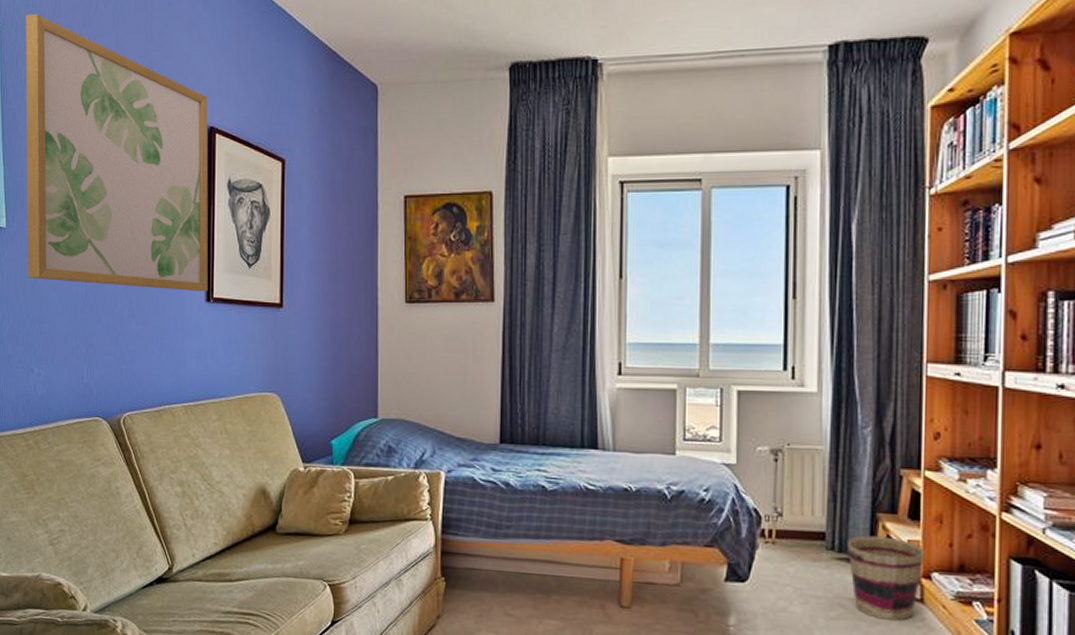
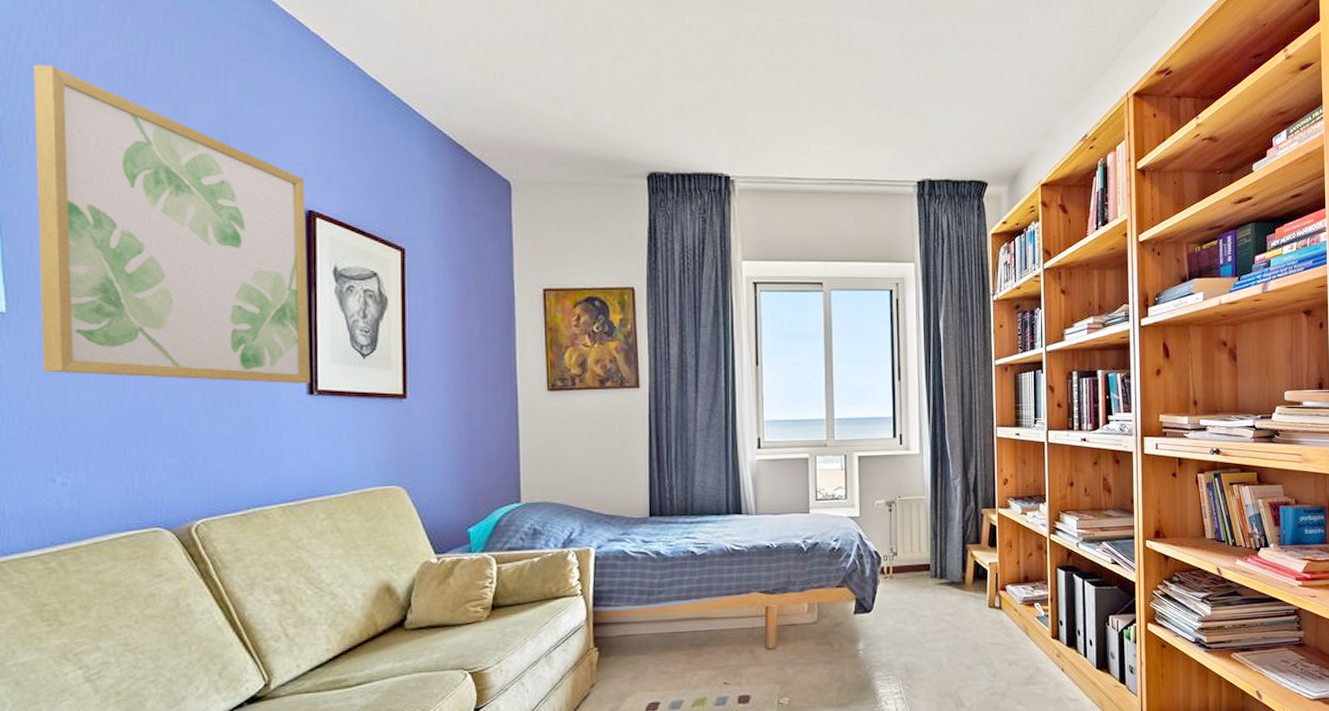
basket: present [846,535,925,621] -> none [946,562,1001,627]

